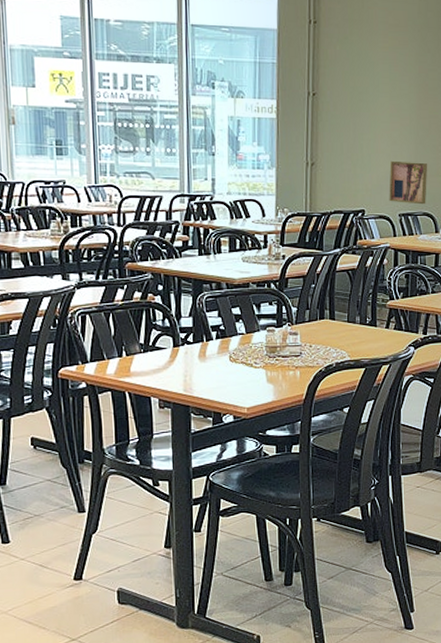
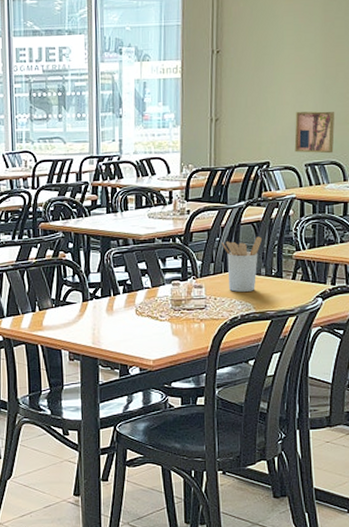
utensil holder: none [317,284,357,339] -> present [222,236,262,292]

